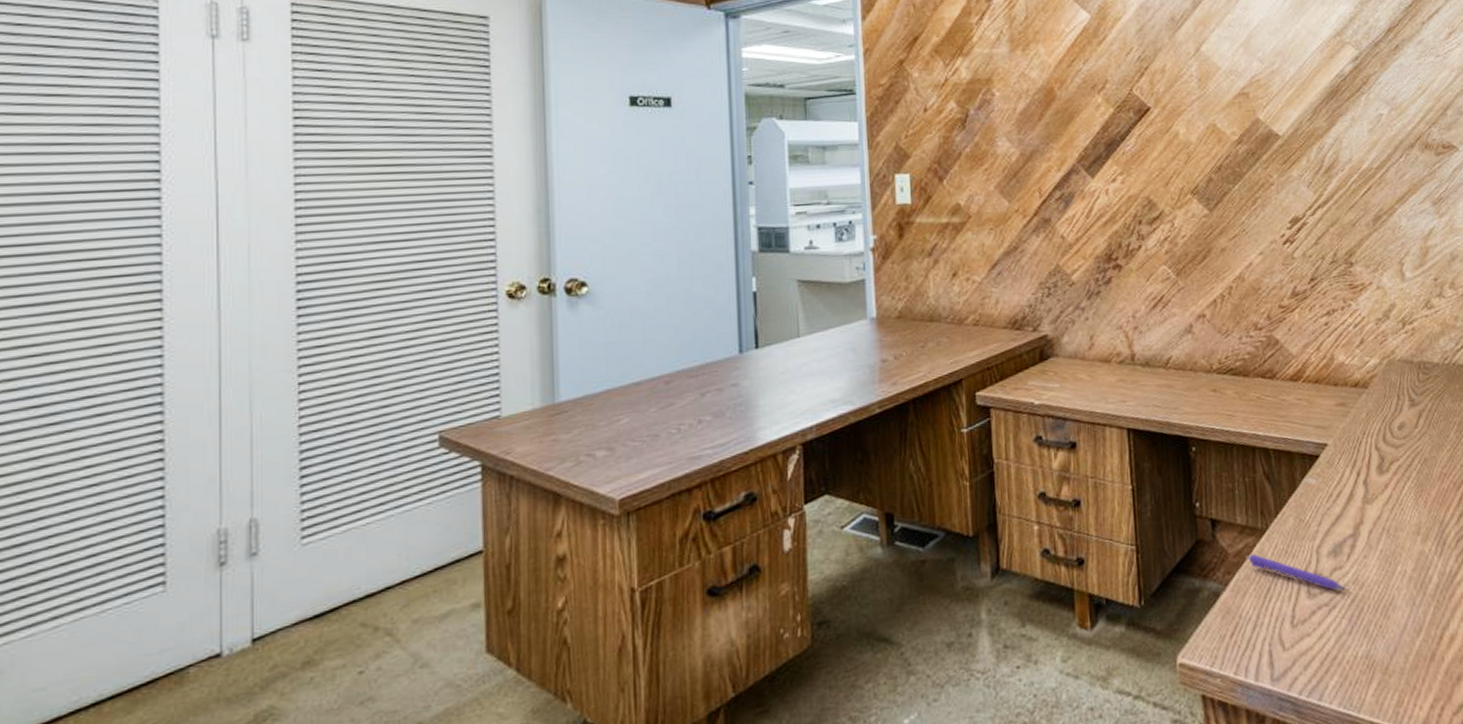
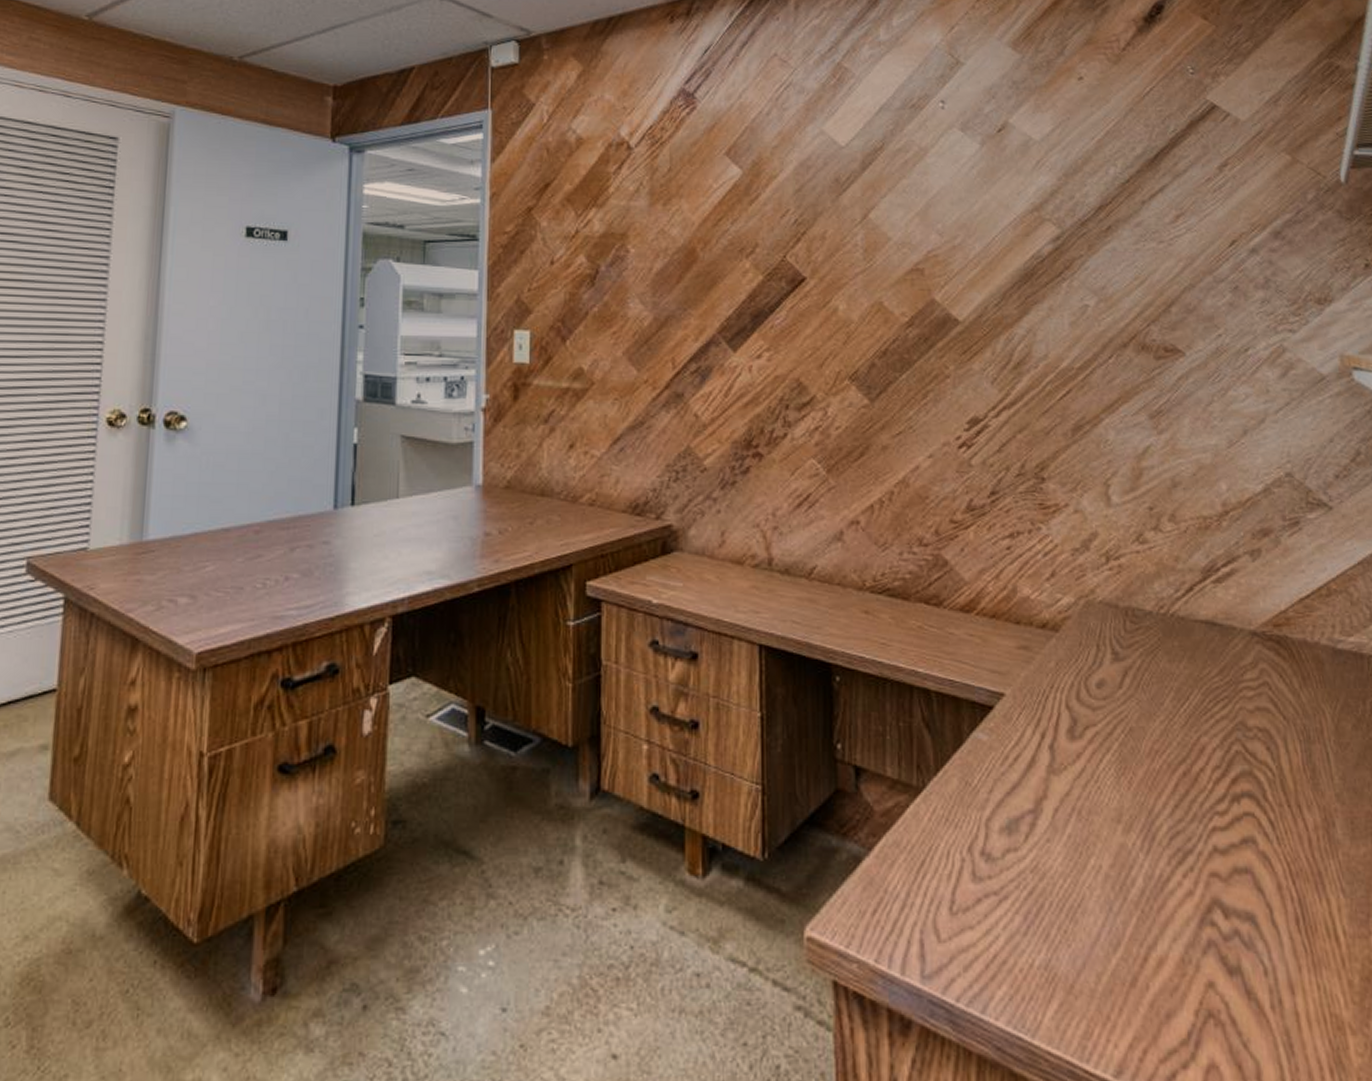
pen: present [1245,554,1348,591] -> none [895,816,1025,878]

